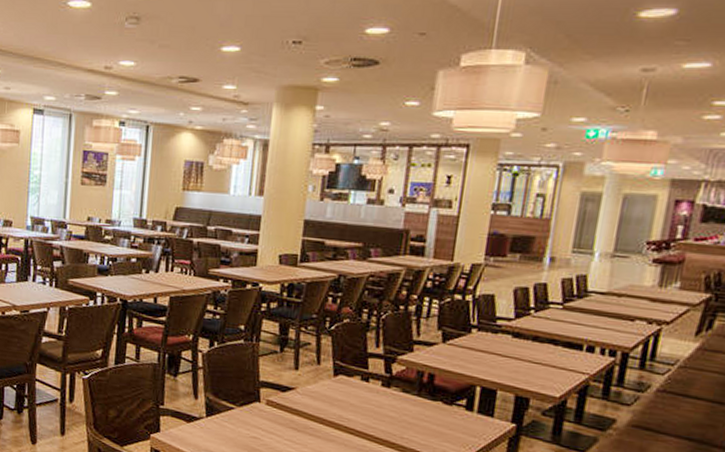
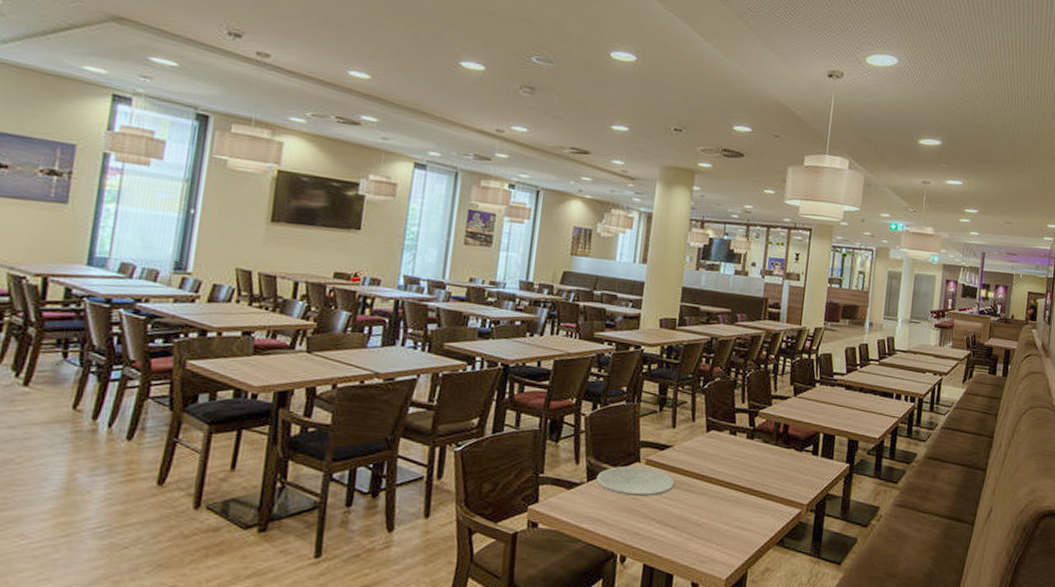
plate: none [215,404,298,438] -> present [596,466,675,497]

